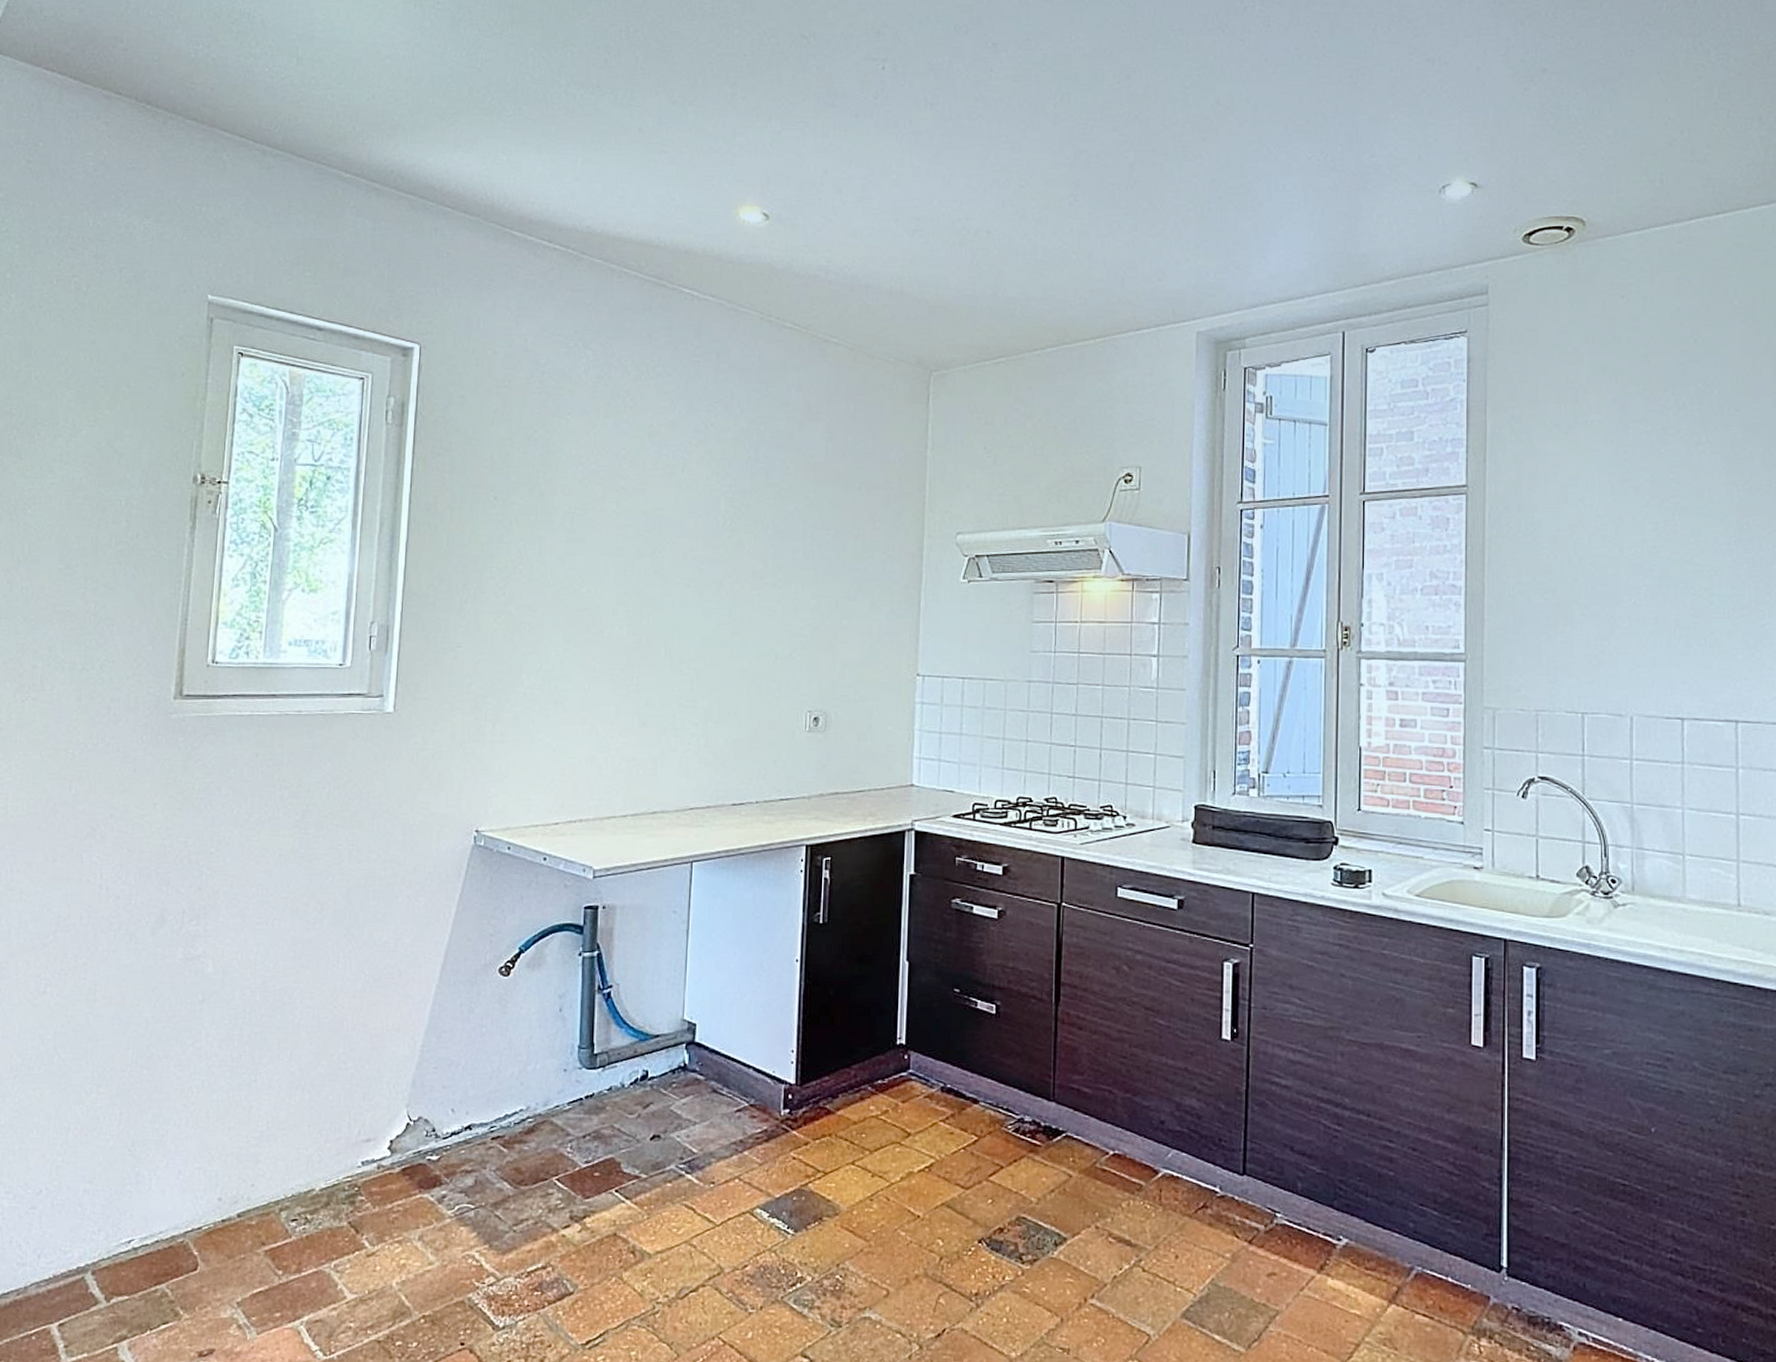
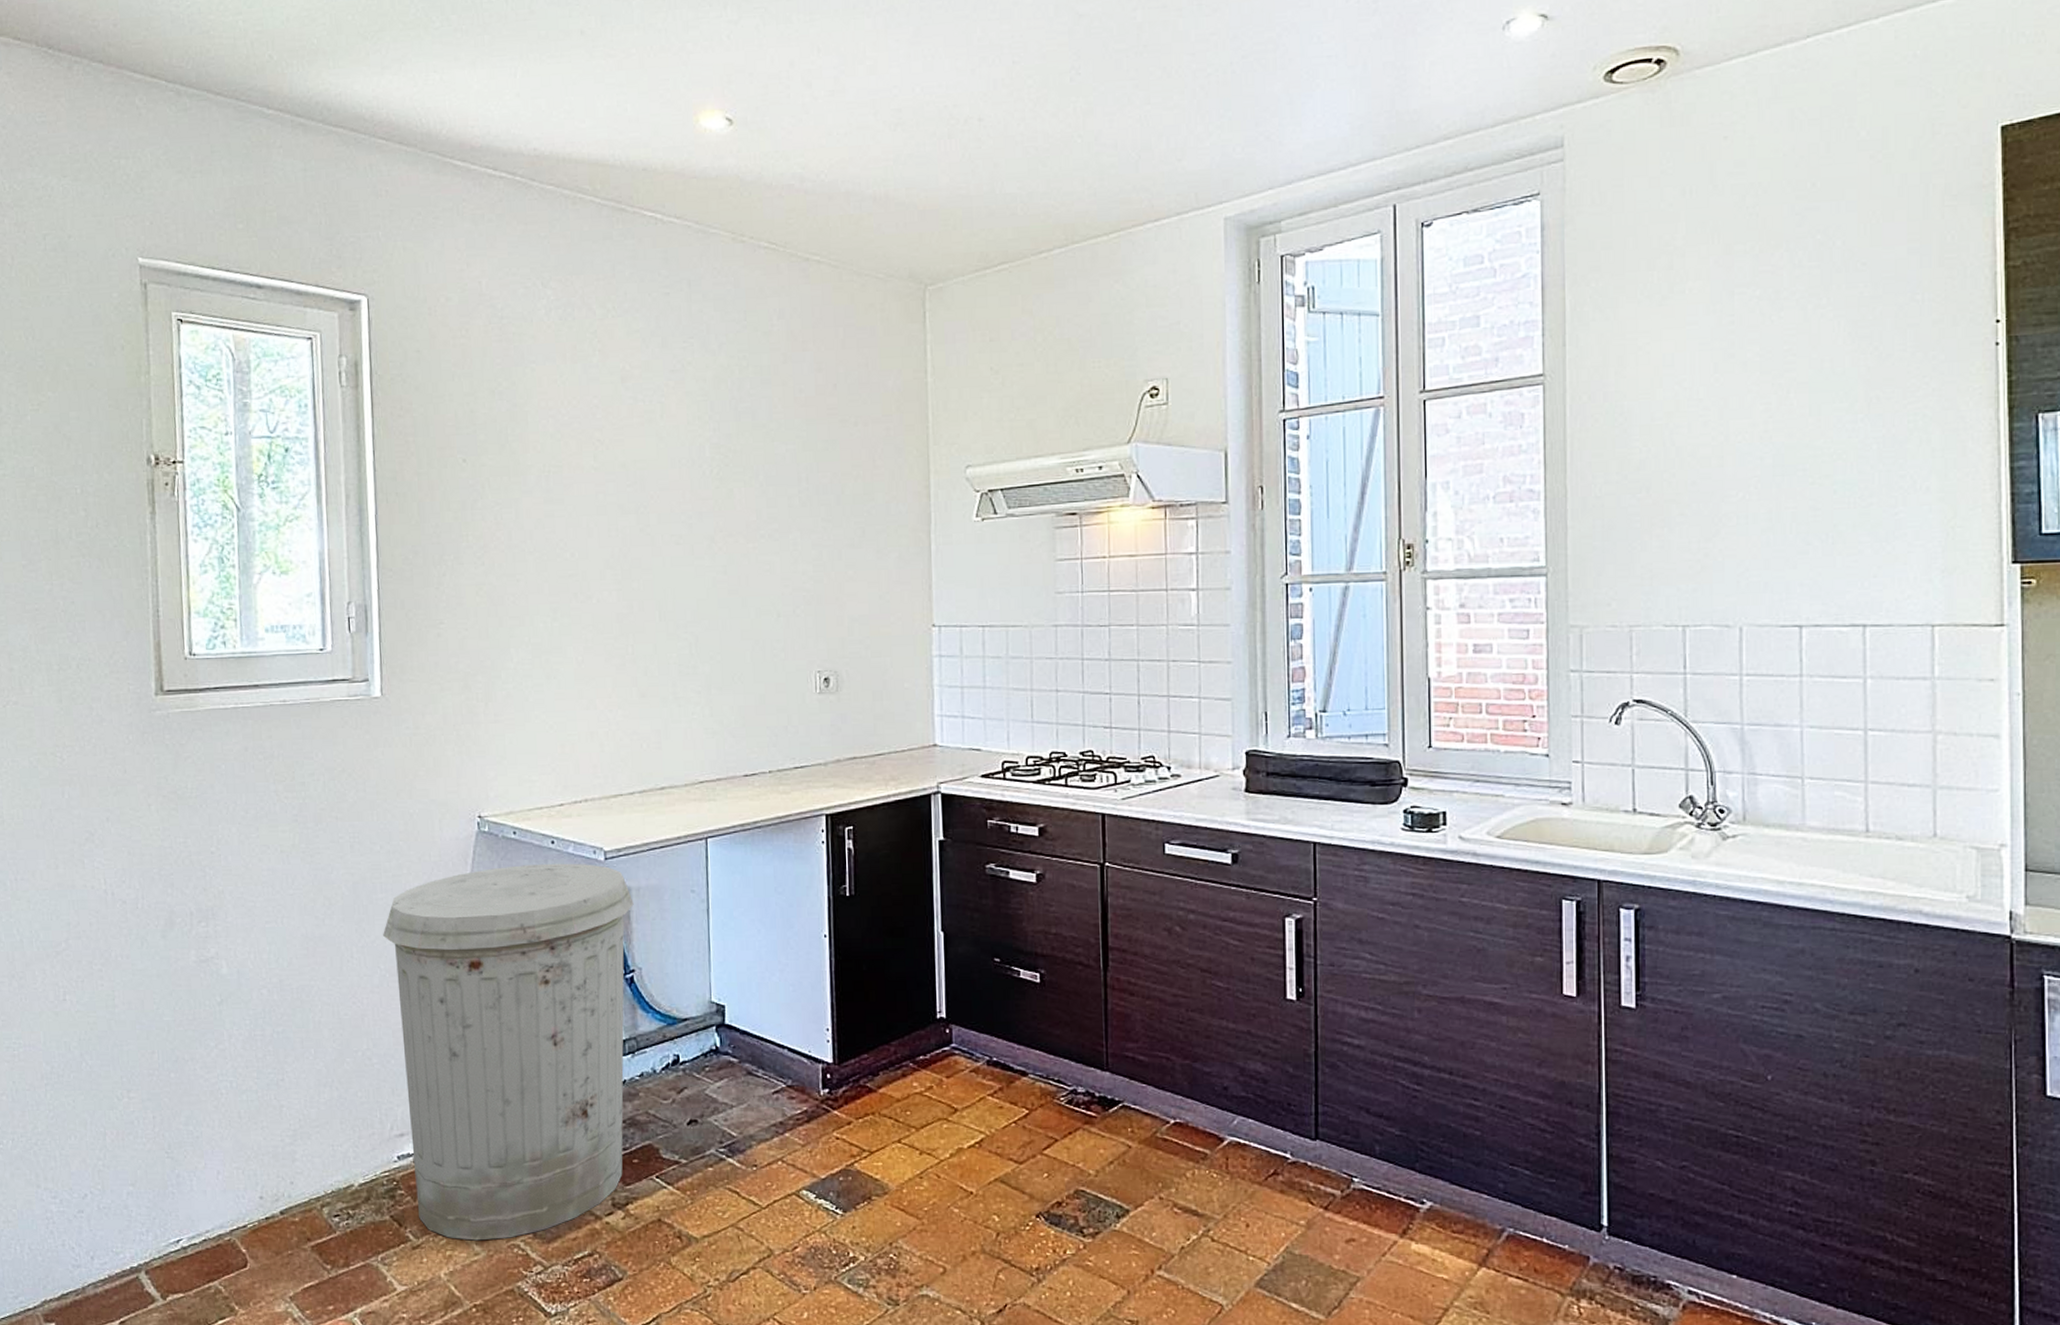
trash can: none [371,879,617,1250] -> present [383,863,634,1241]

